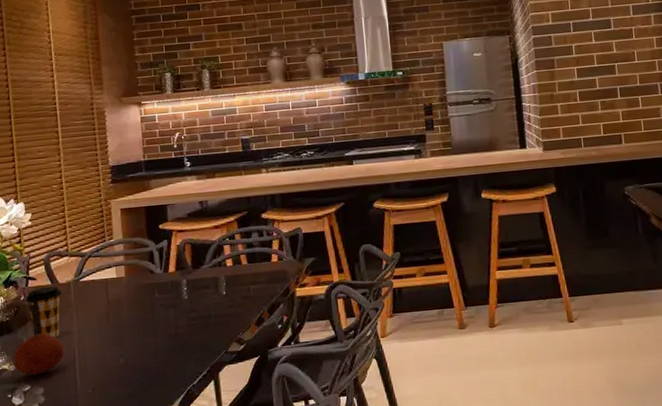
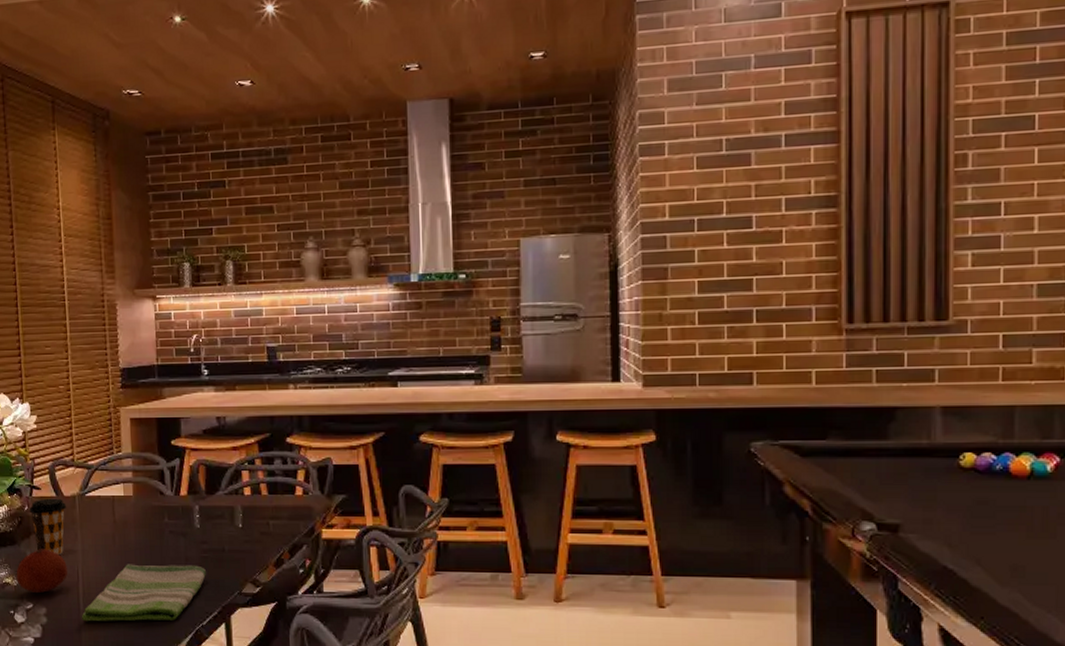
dish towel: none [78,332,196,396] -> present [81,564,207,622]

